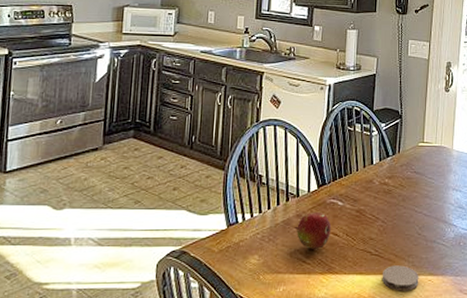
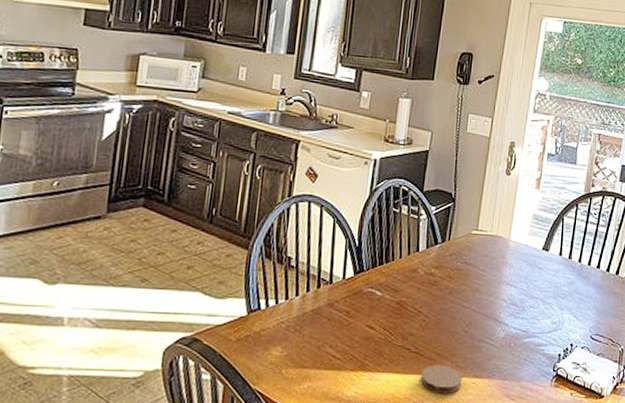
fruit: present [294,211,332,249] -> none [325,301,367,343]

